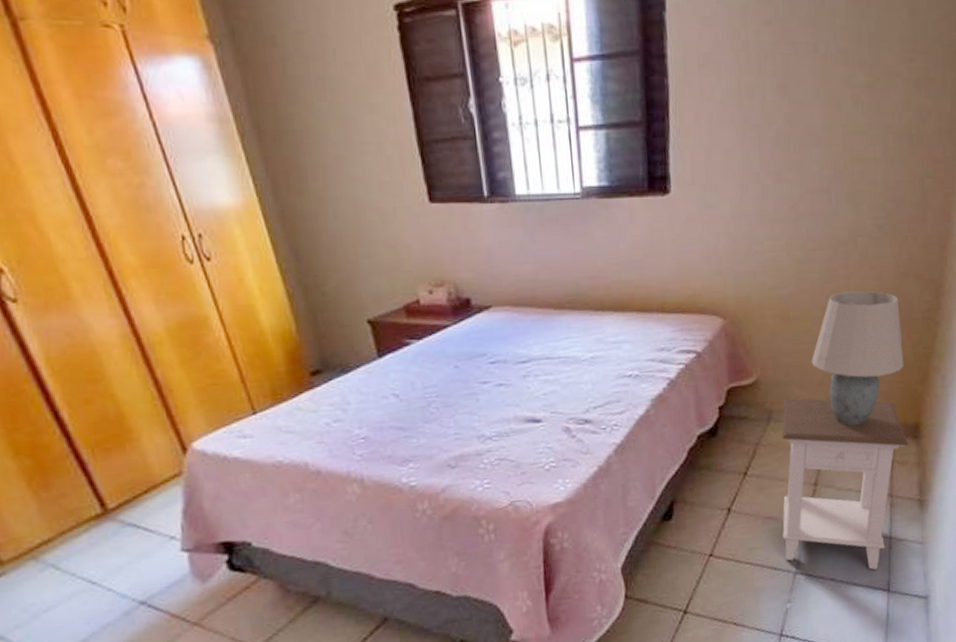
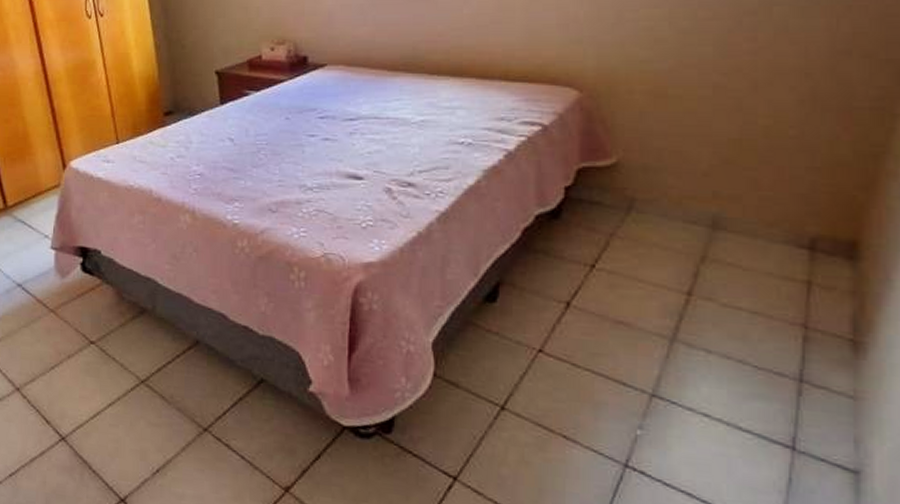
nightstand: present [782,398,909,570] -> none [638,187,839,417]
table lamp: present [811,290,904,427] -> none [694,69,837,232]

